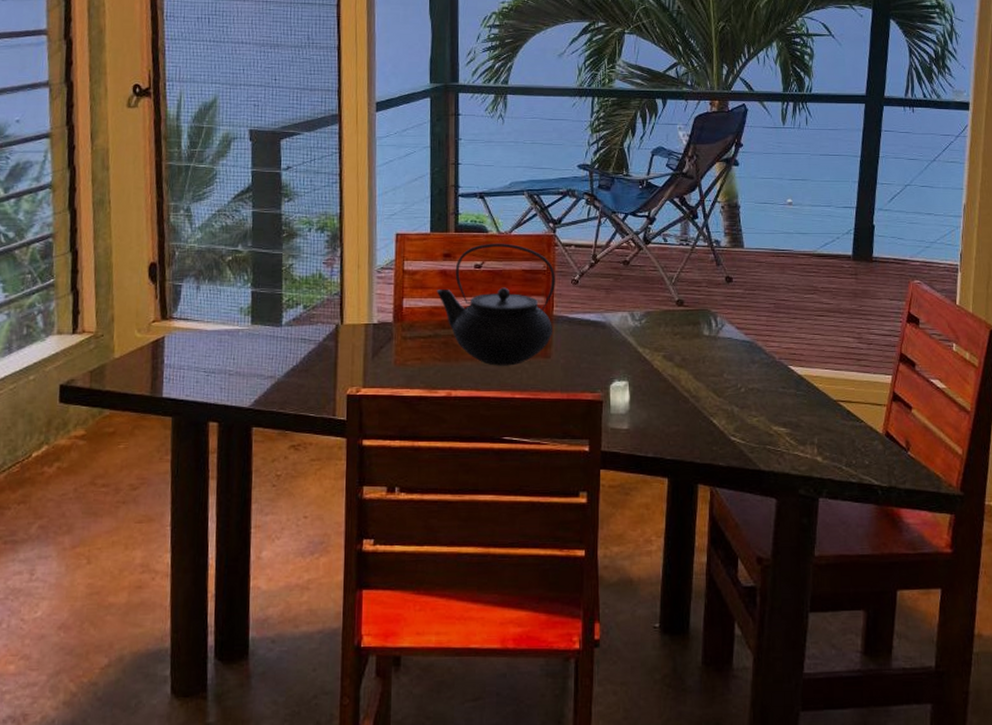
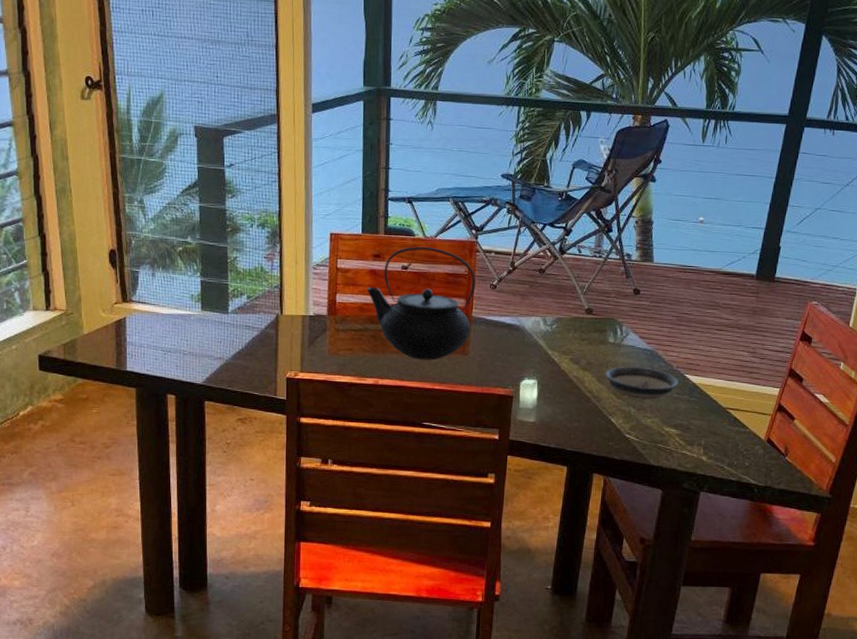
saucer: none [702,360,783,396] -> present [605,366,679,400]

